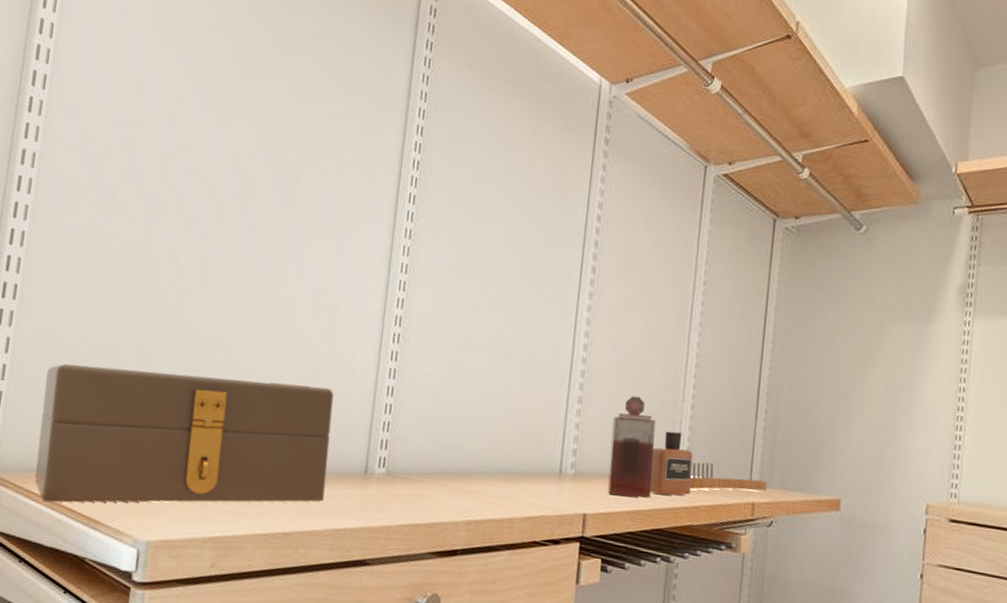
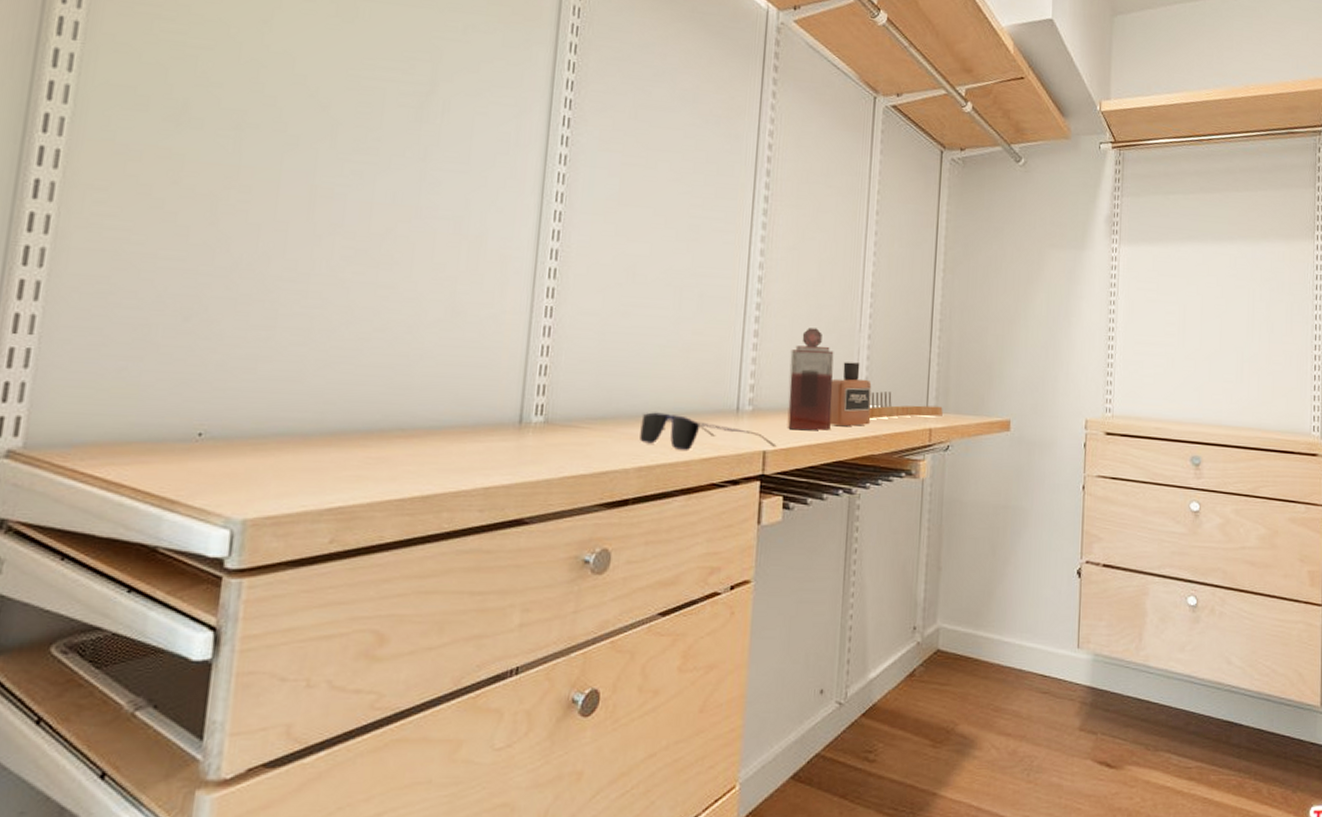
jewelry box: present [35,363,334,503] -> none [82,311,480,482]
sunglasses: none [469,470,597,511] -> present [639,412,777,452]

